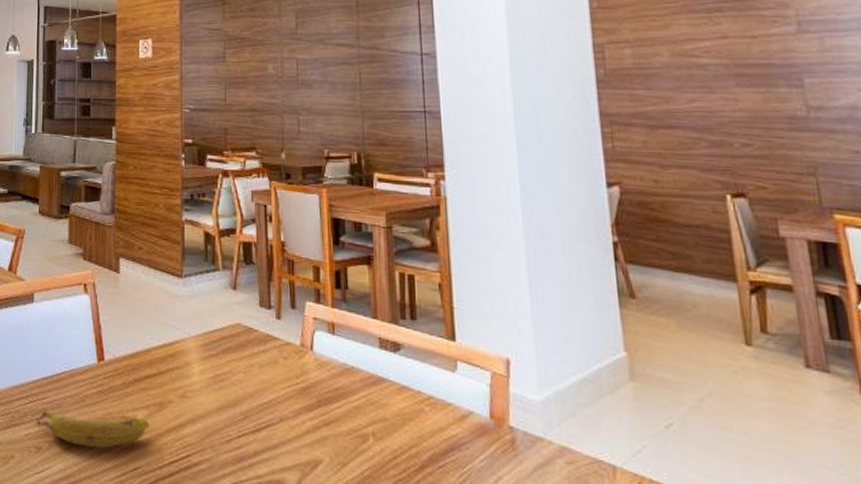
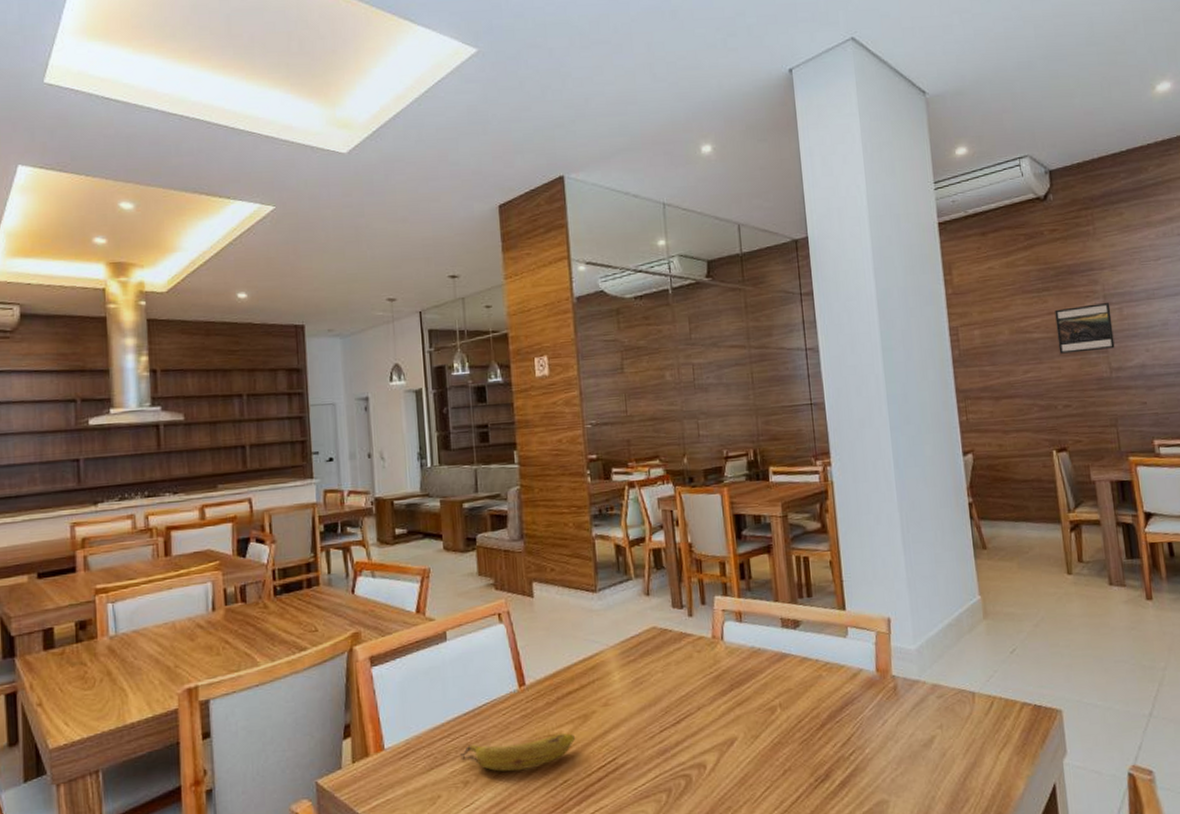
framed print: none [730,31,814,85] -> present [1054,303,1115,354]

